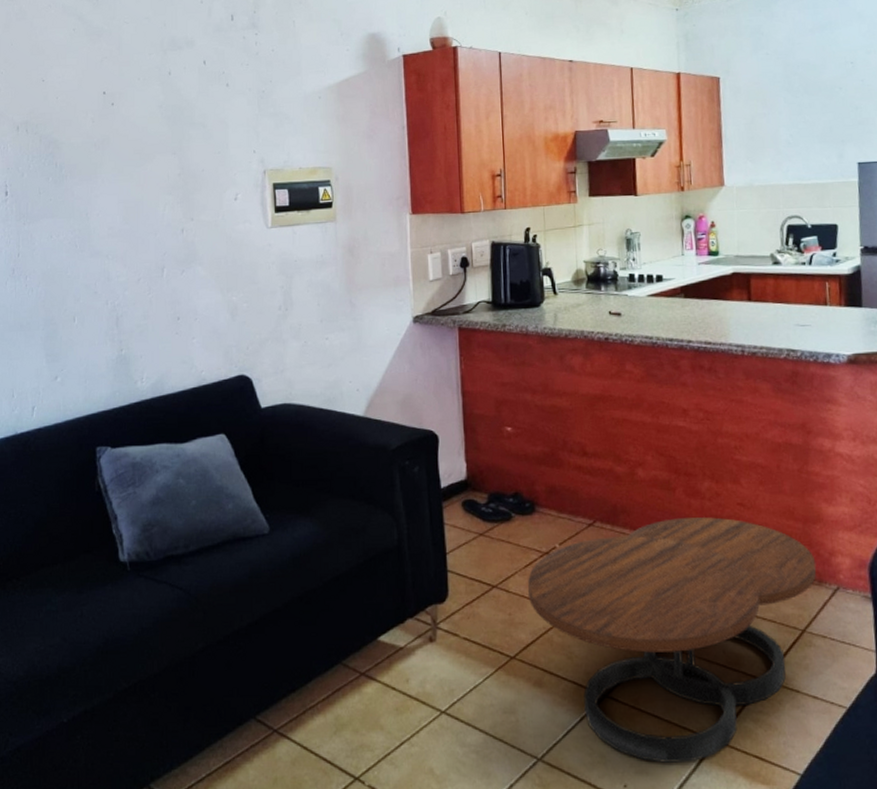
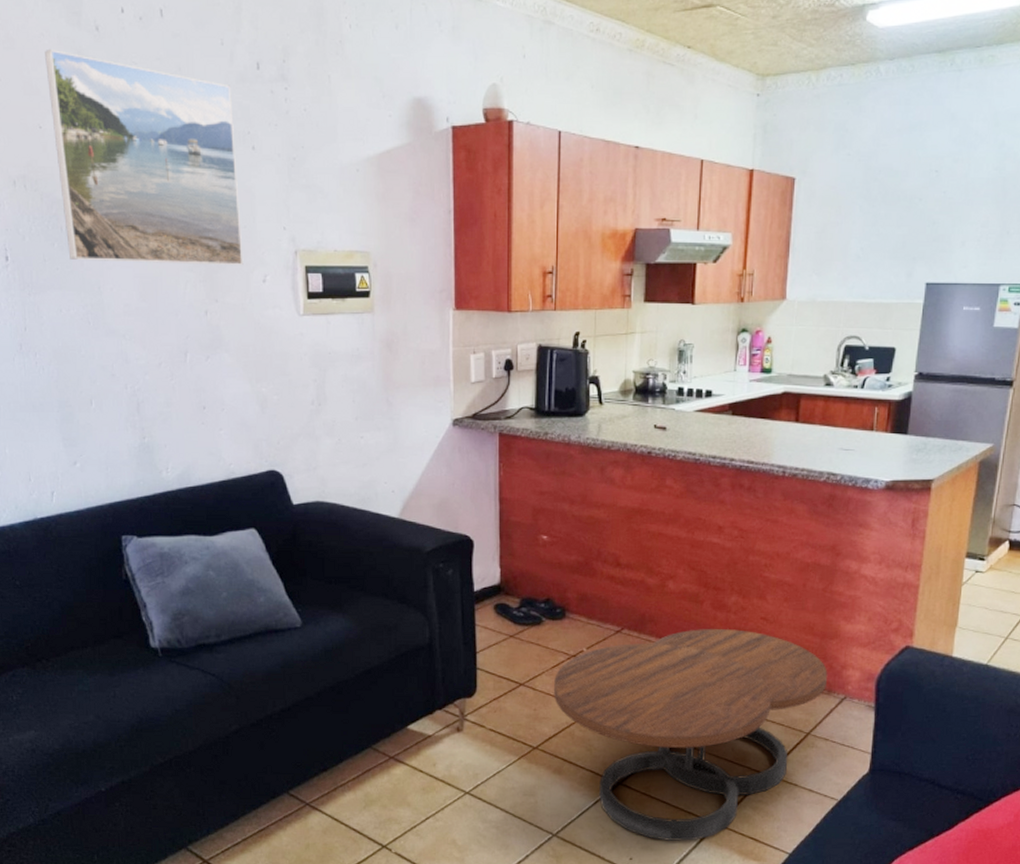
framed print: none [51,16,217,191] -> present [45,48,244,266]

